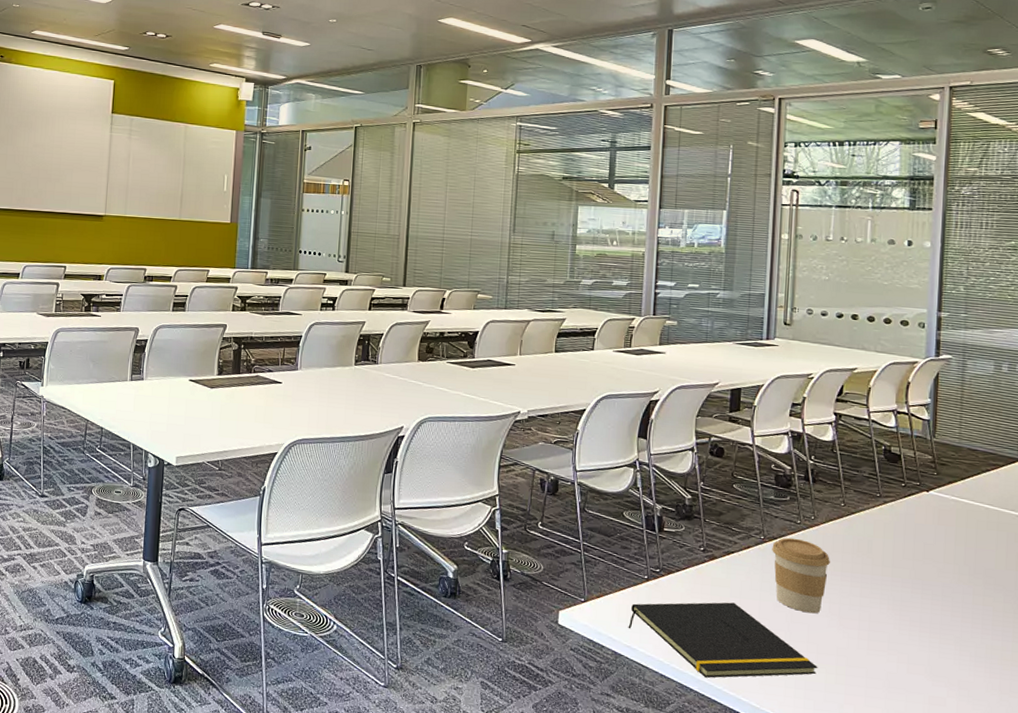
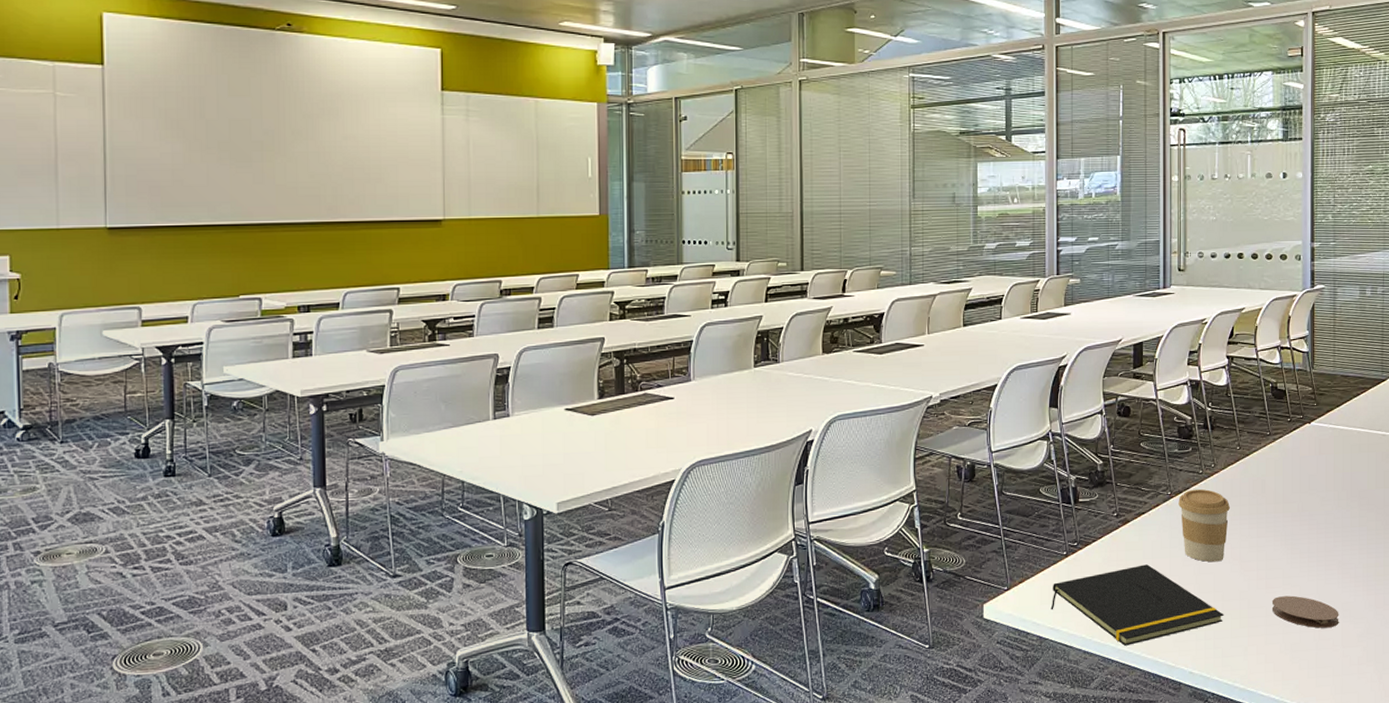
coaster: none [873,660,955,704] -> present [1271,595,1339,628]

